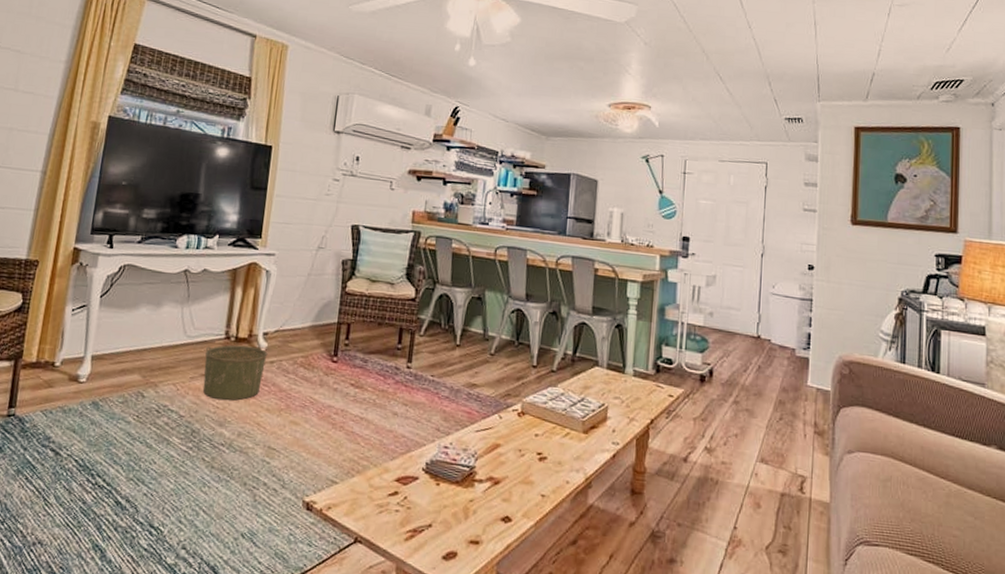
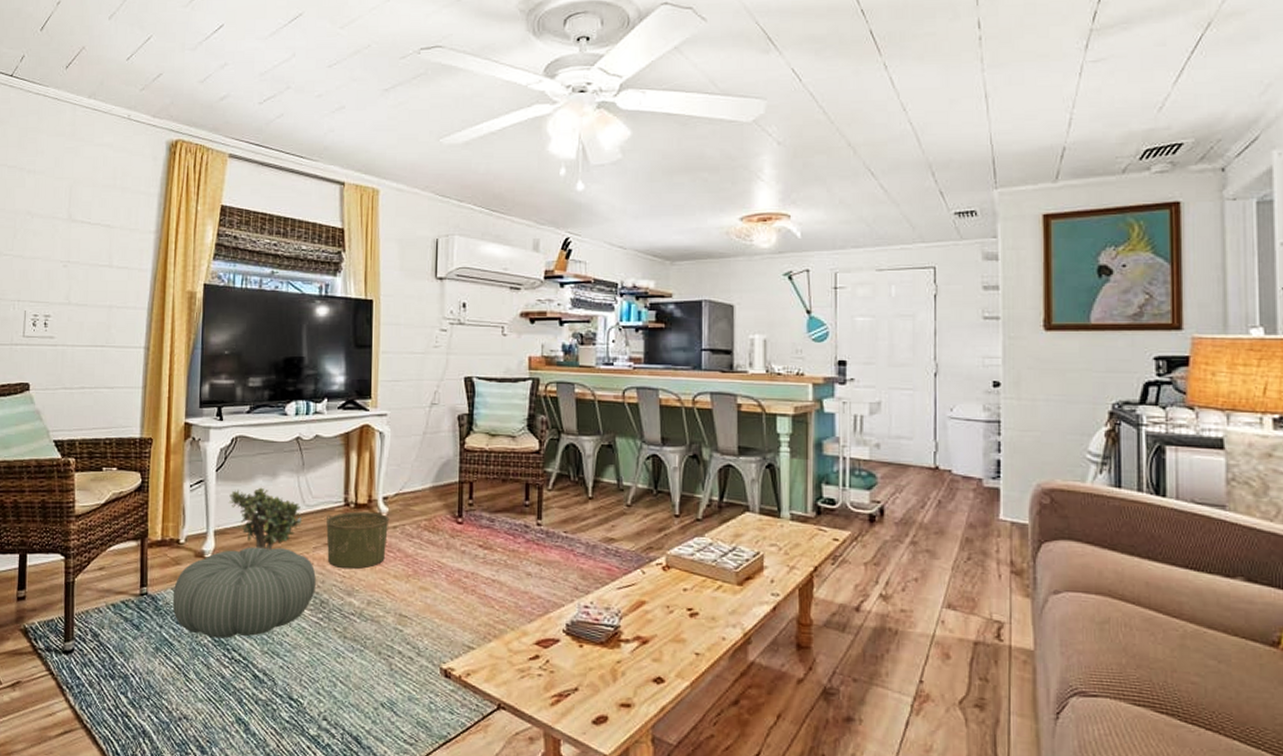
pouf: none [40,373,190,464] -> present [172,547,316,639]
potted plant: none [109,315,182,378] -> present [228,487,302,550]

